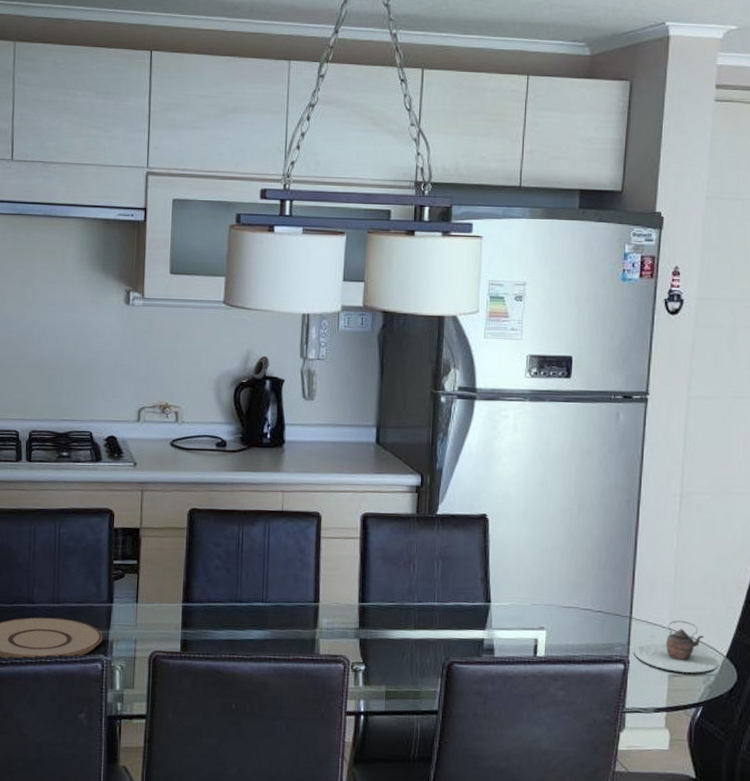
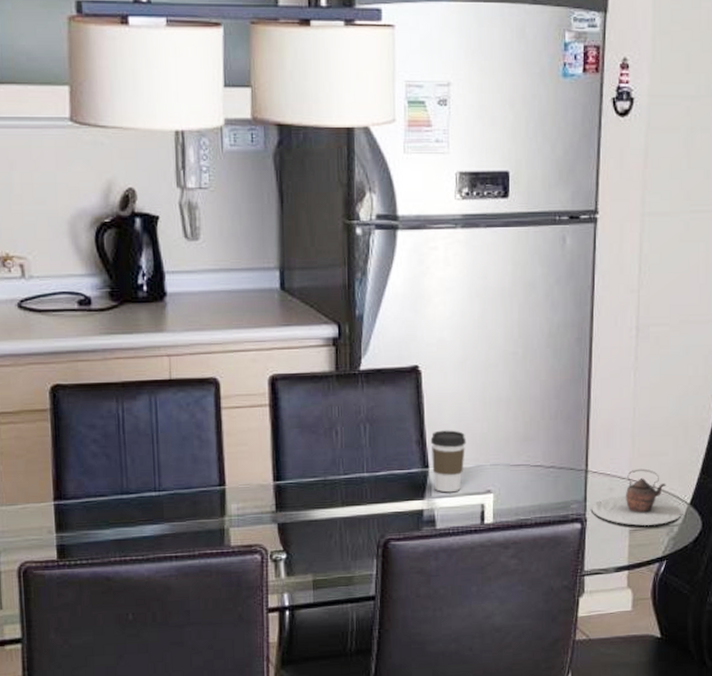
coffee cup: none [493,571,525,626] -> present [430,430,466,493]

